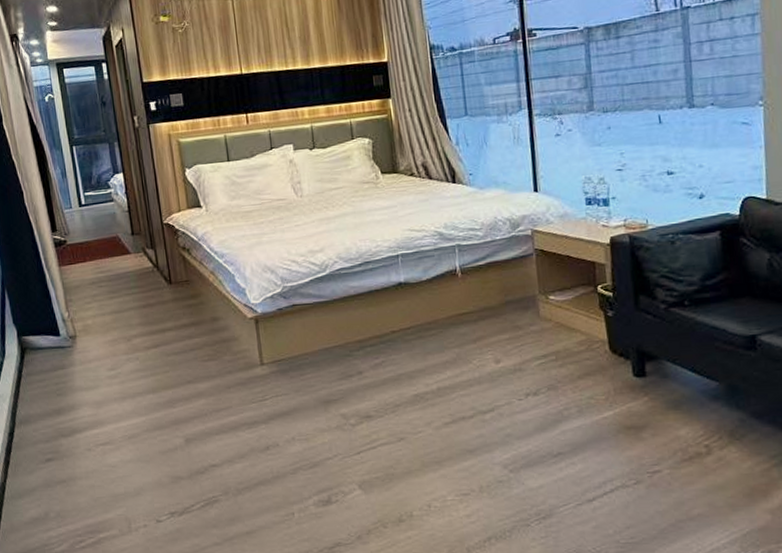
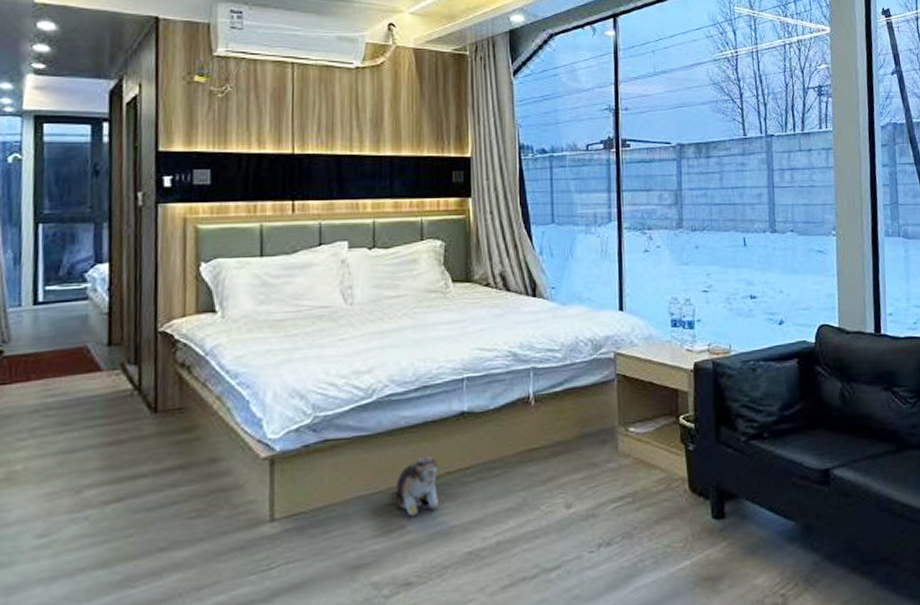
plush toy: none [352,318,387,366] -> present [396,455,441,517]

